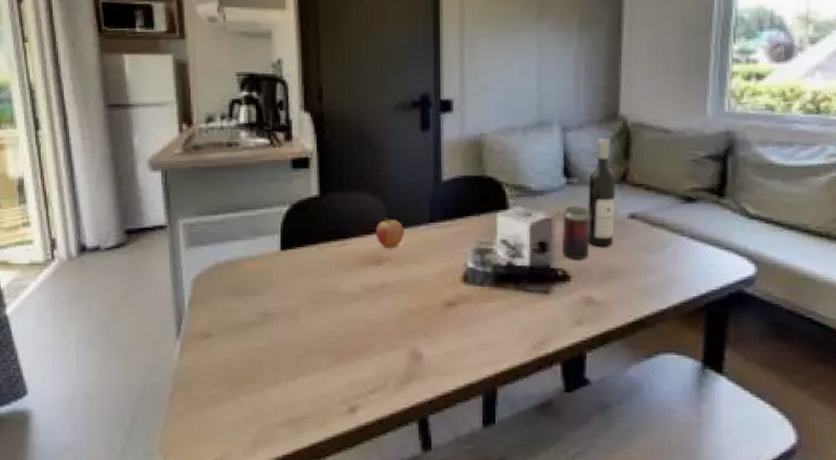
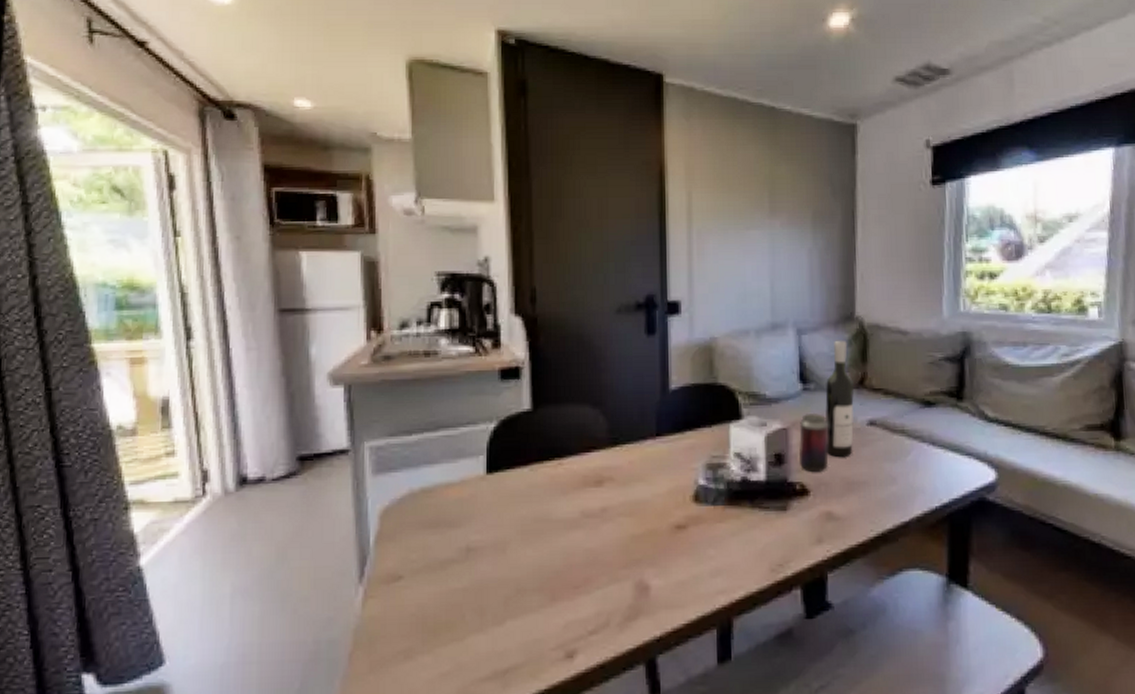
fruit: present [375,217,404,248] -> none [596,432,628,466]

